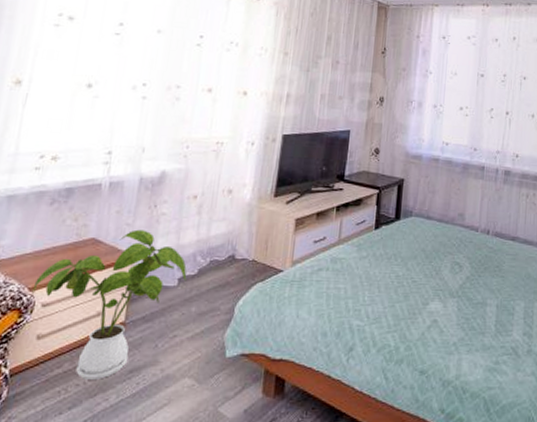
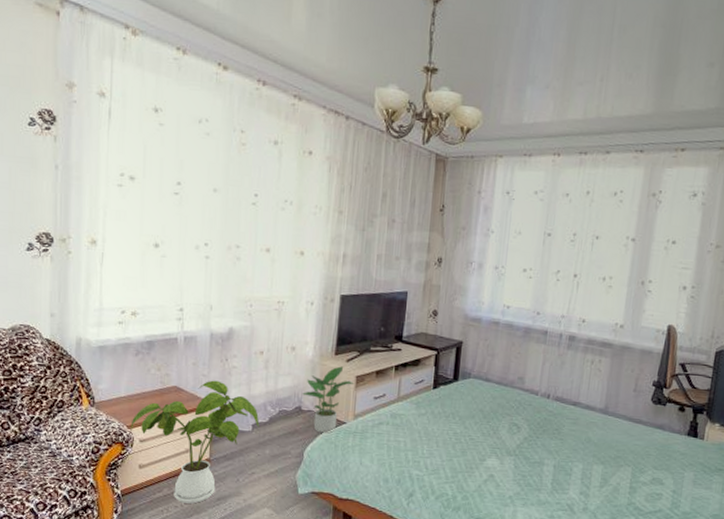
potted plant: none [237,209,294,284] -> present [302,366,355,434]

